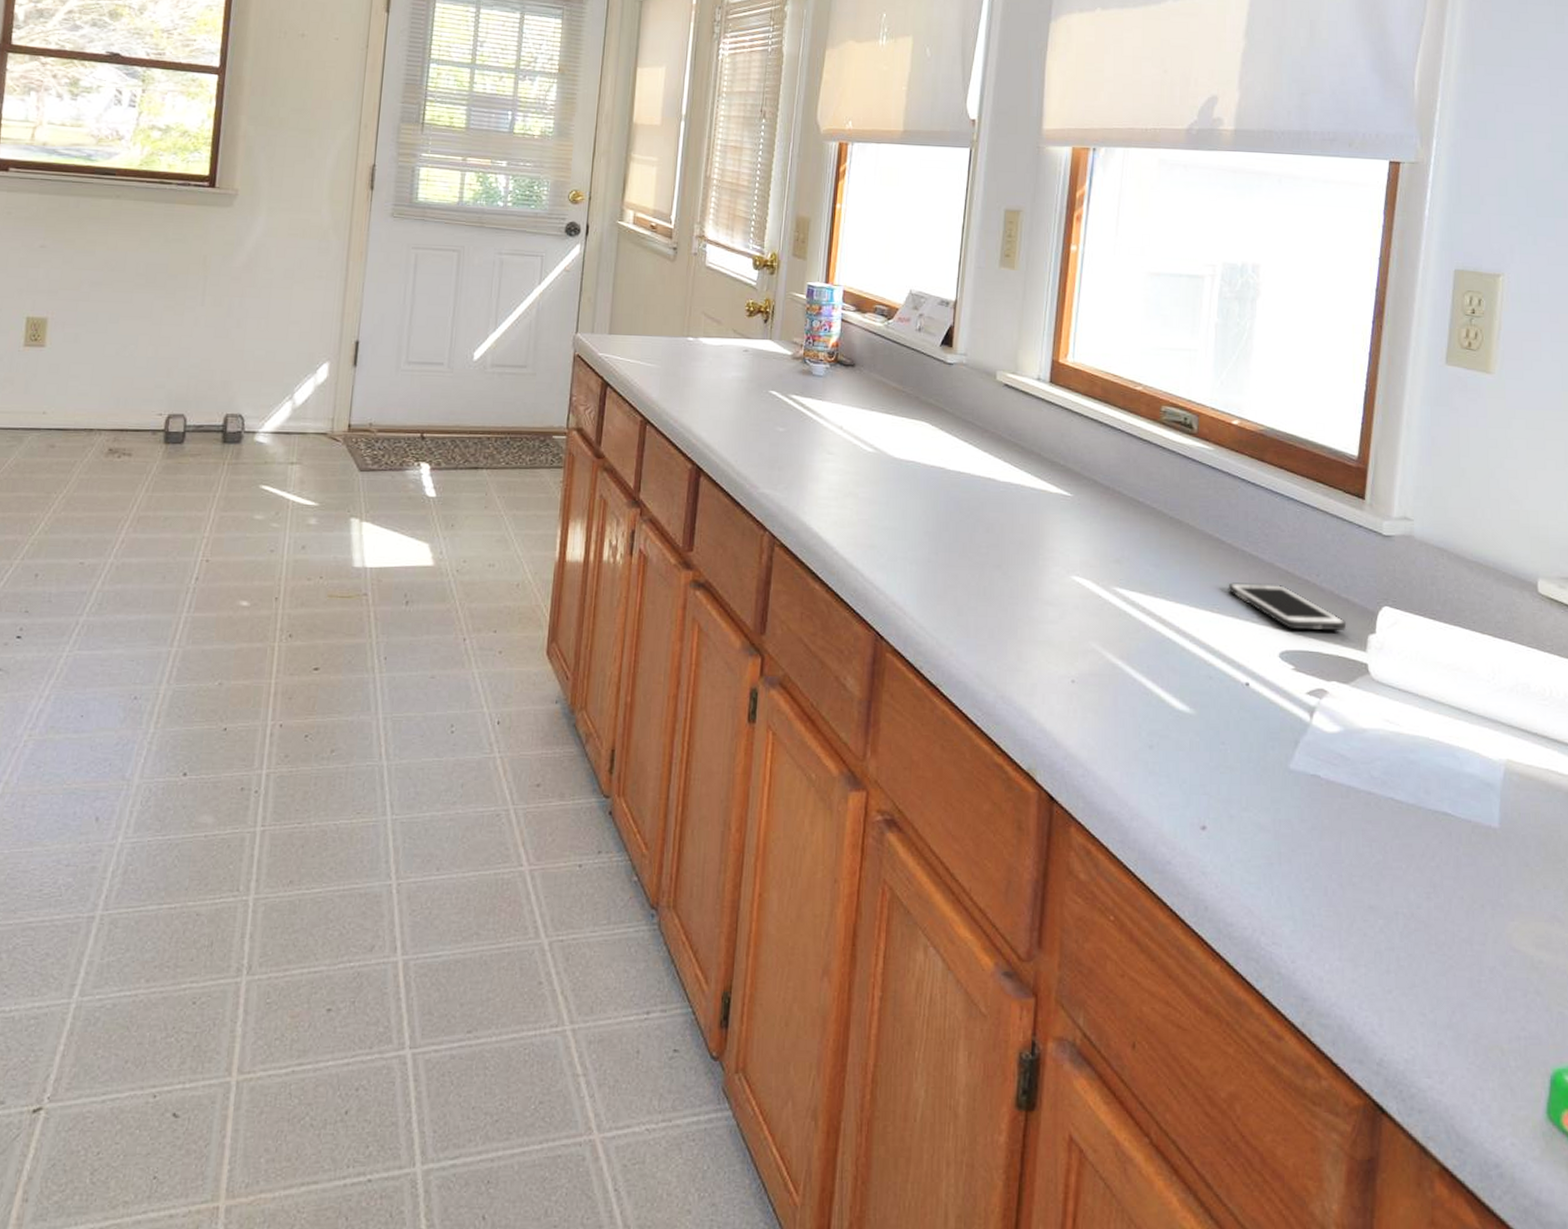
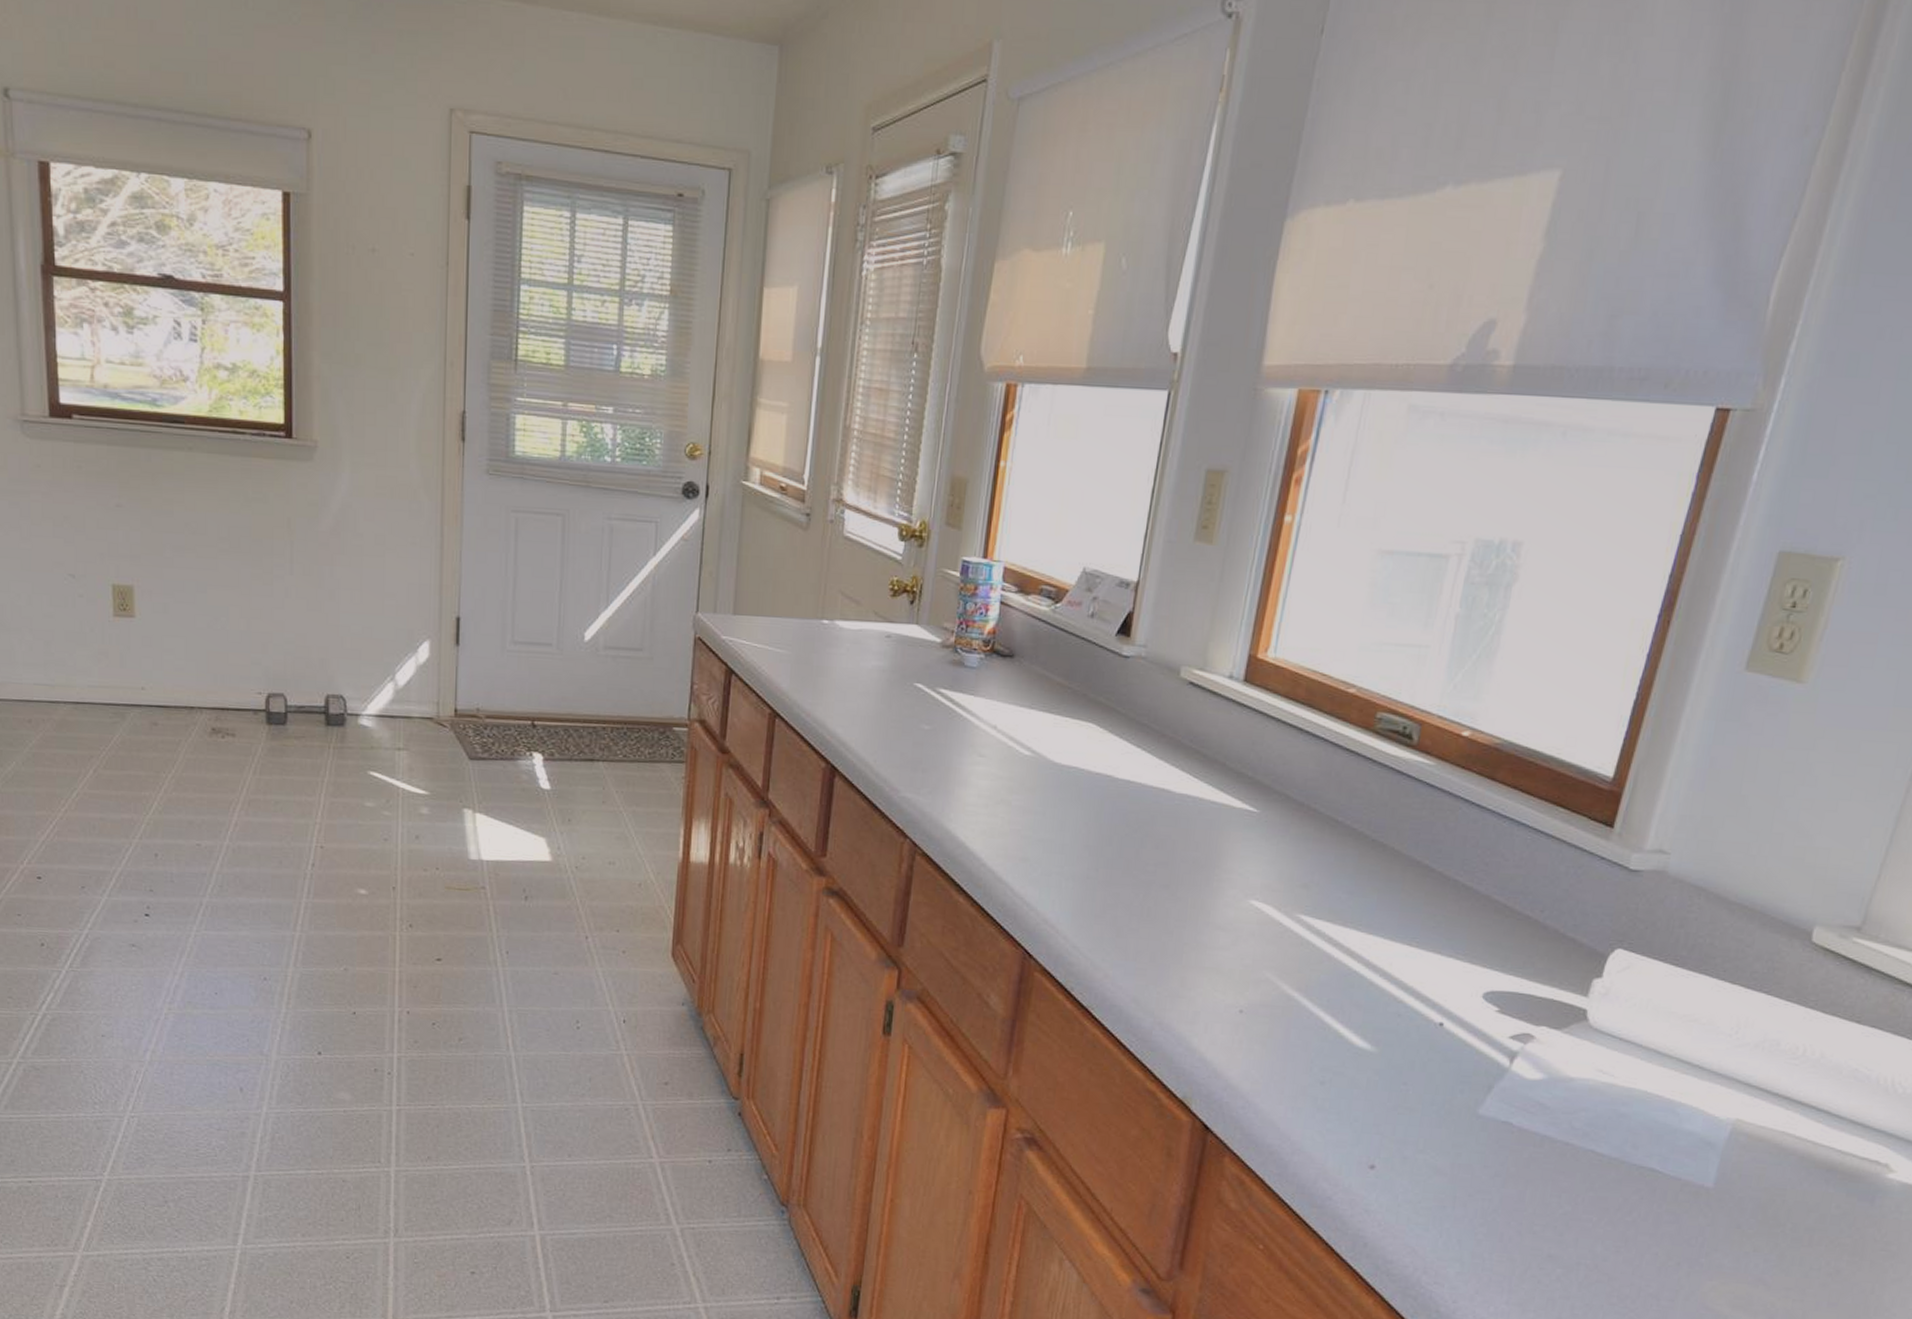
cell phone: present [1228,582,1347,631] -> none [1432,915,1569,974]

